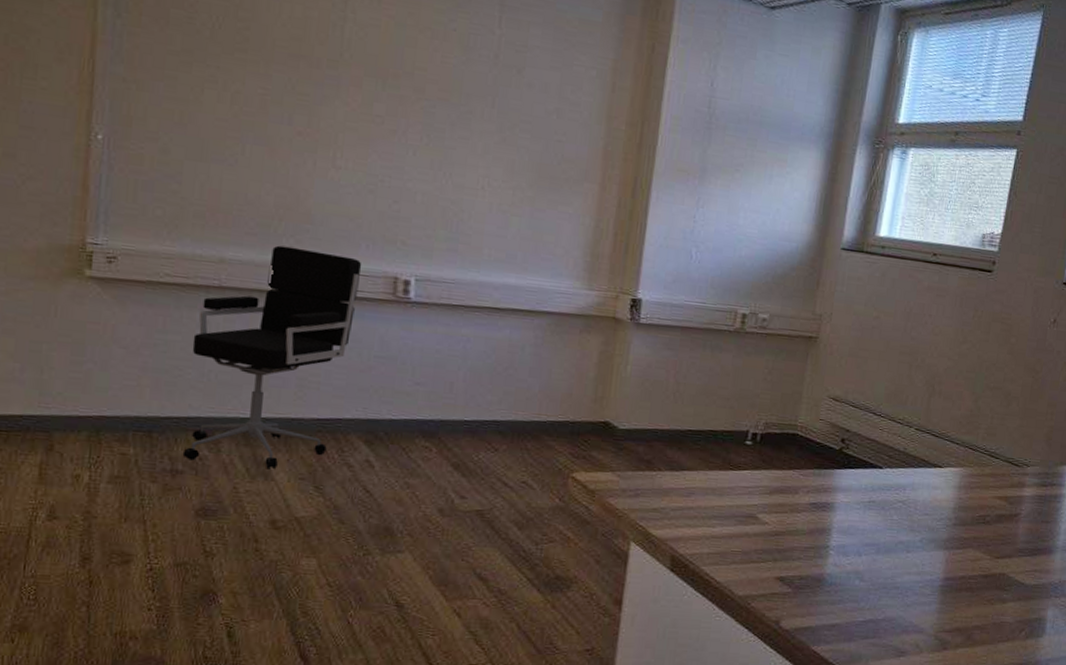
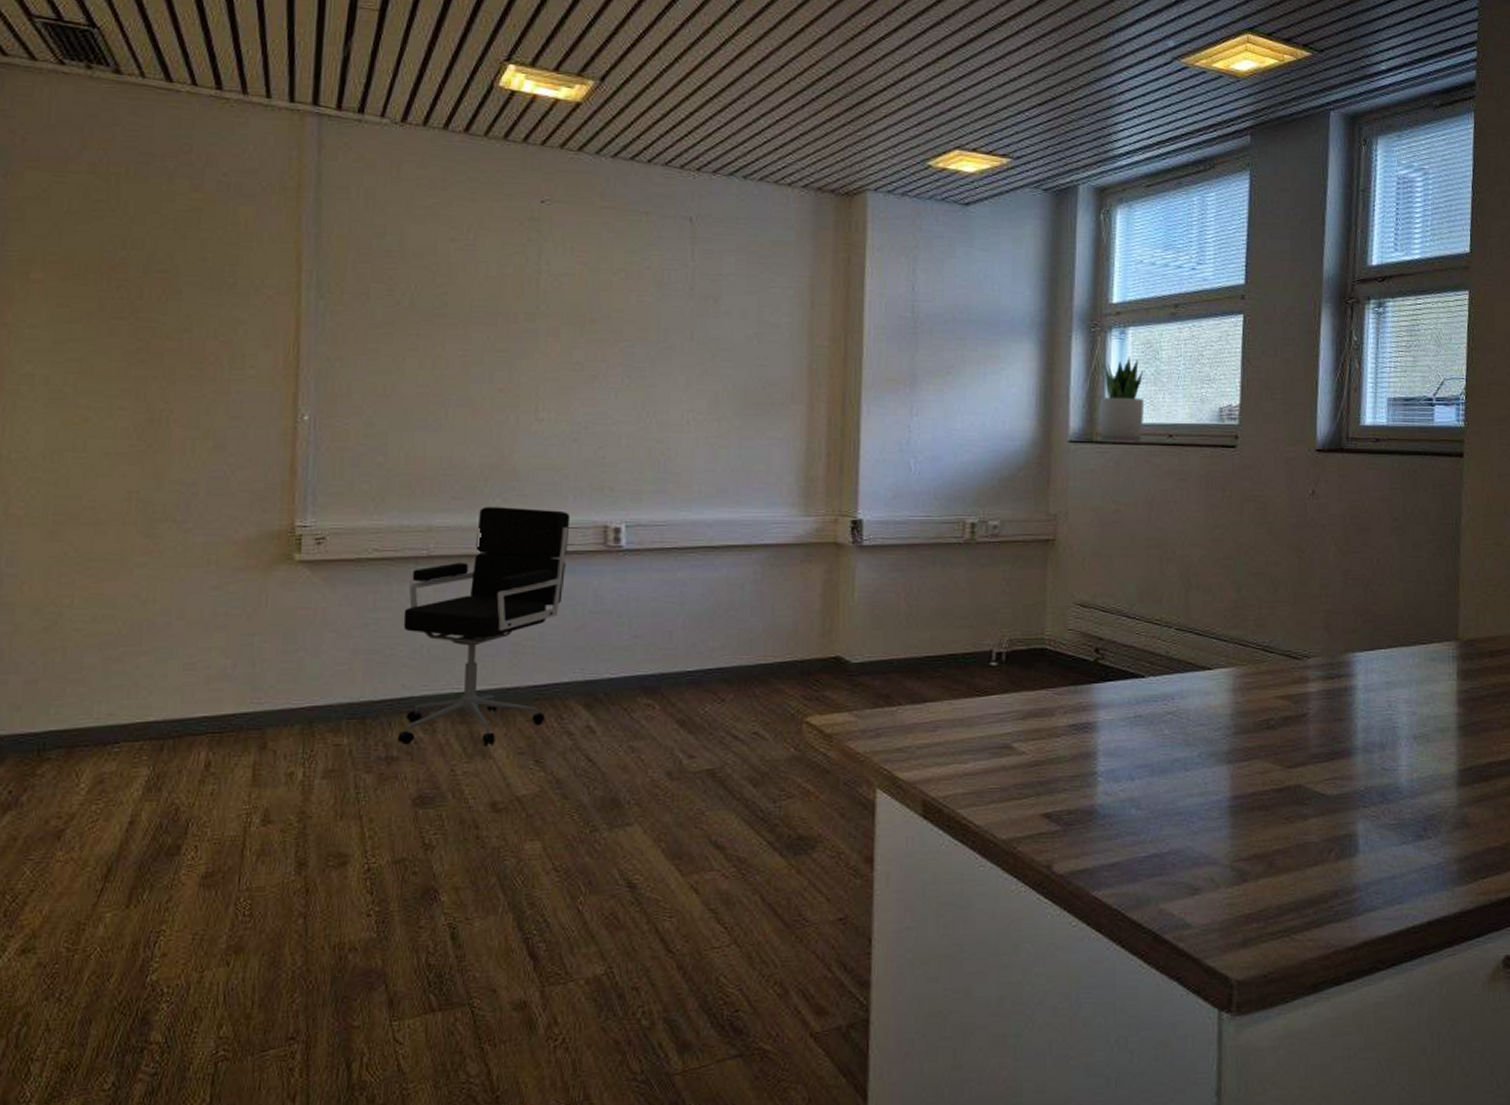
planter: none [871,176,919,257] -> present [1099,357,1145,442]

